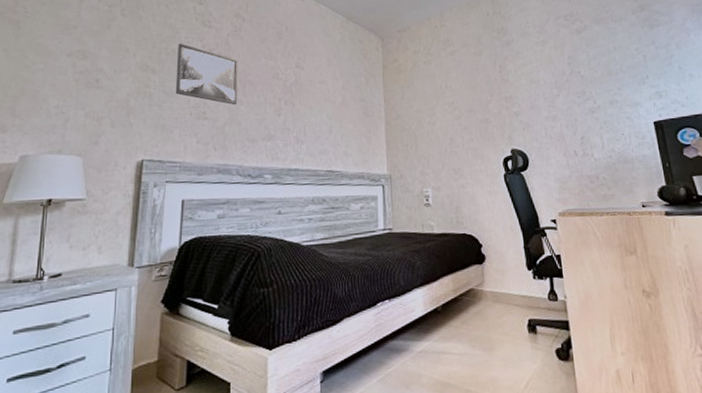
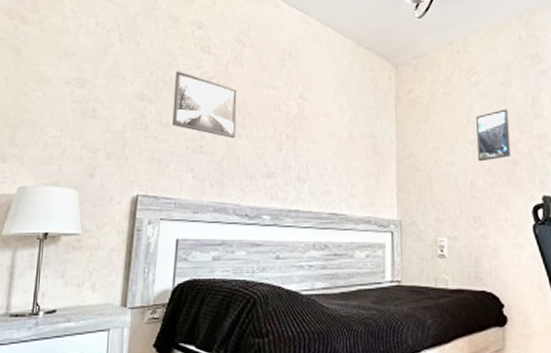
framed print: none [453,75,484,121] -> present [476,109,511,162]

